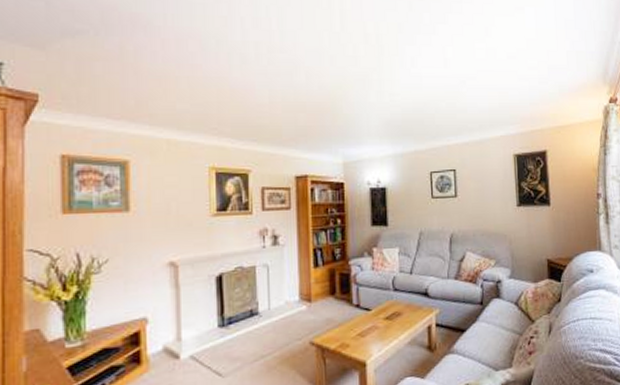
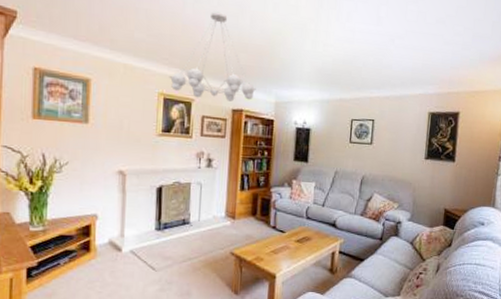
chandelier: none [220,71,320,168] -> present [169,11,256,102]

